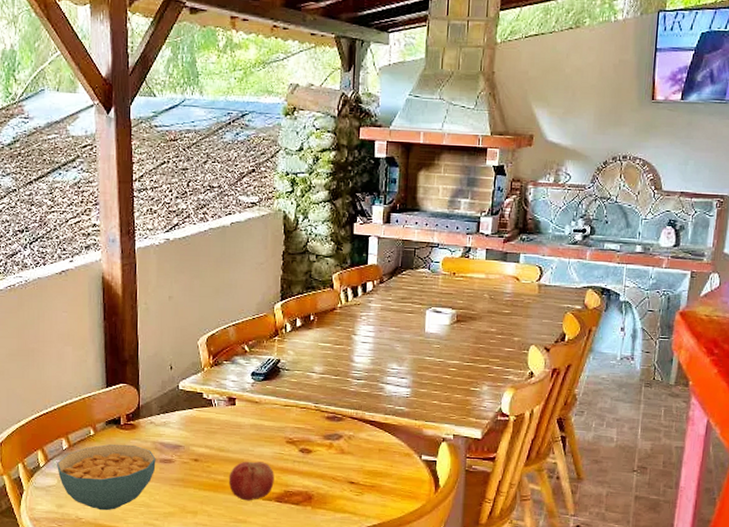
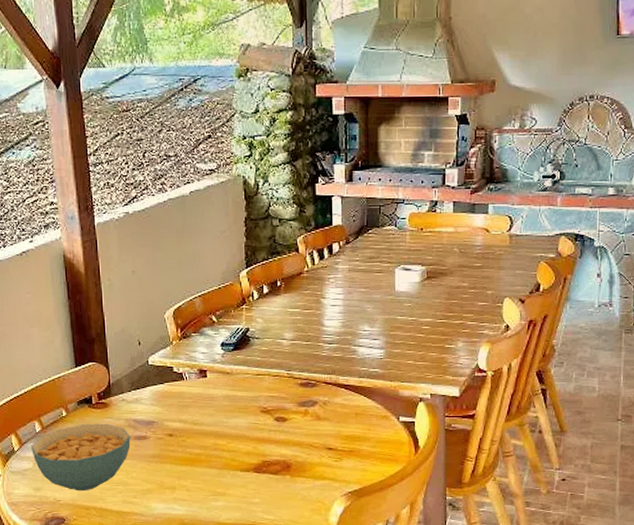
fruit: present [228,461,274,501] -> none [204,433,251,473]

